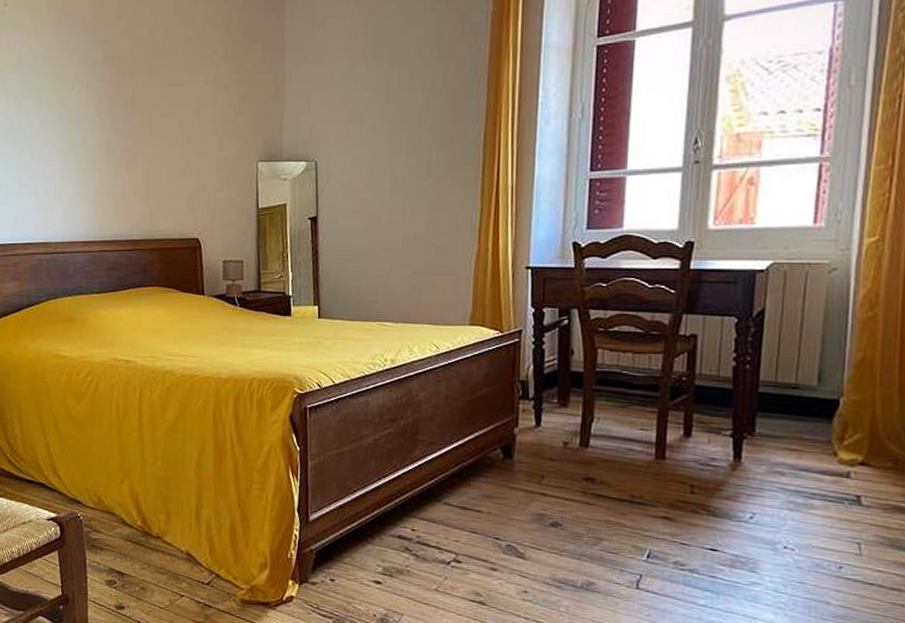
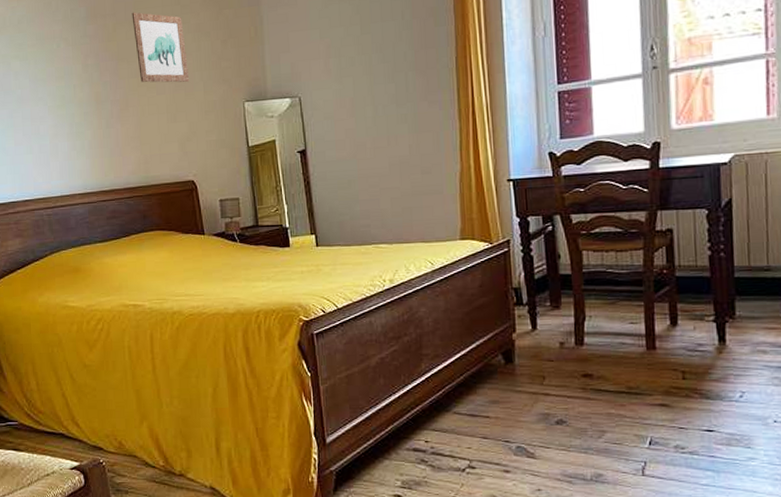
wall art: none [150,58,204,137] -> present [131,12,190,83]

